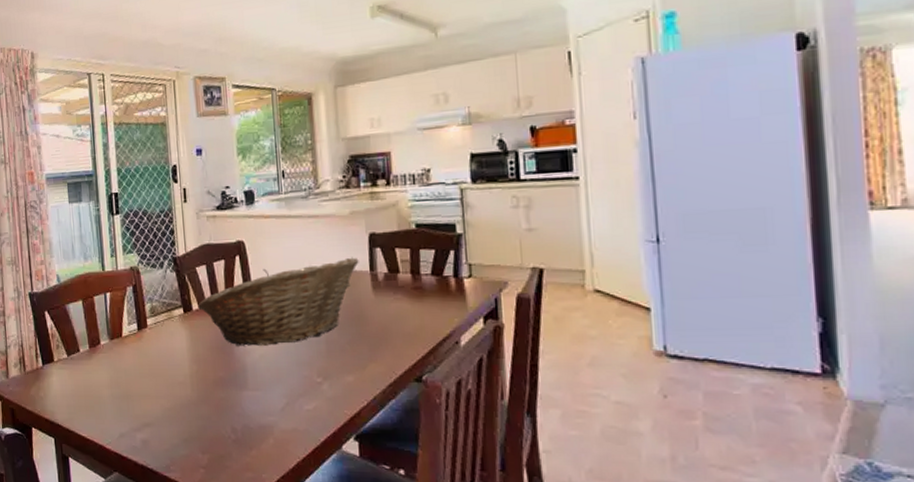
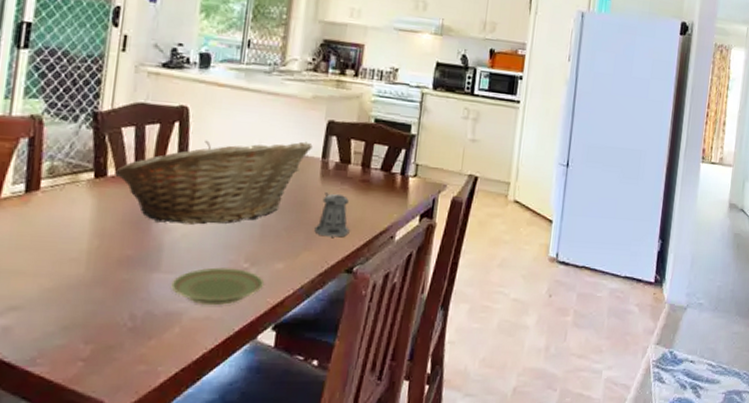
plate: none [259,383,339,419] -> present [171,267,265,306]
pepper shaker: none [376,303,411,347] -> present [314,192,350,238]

